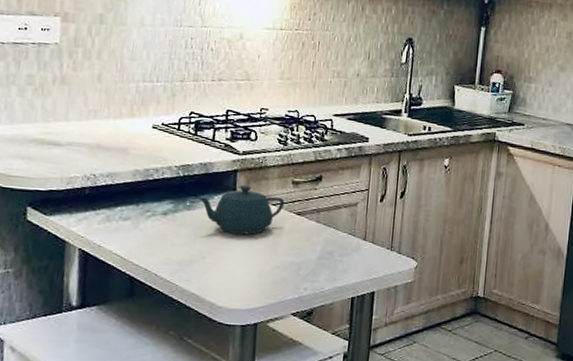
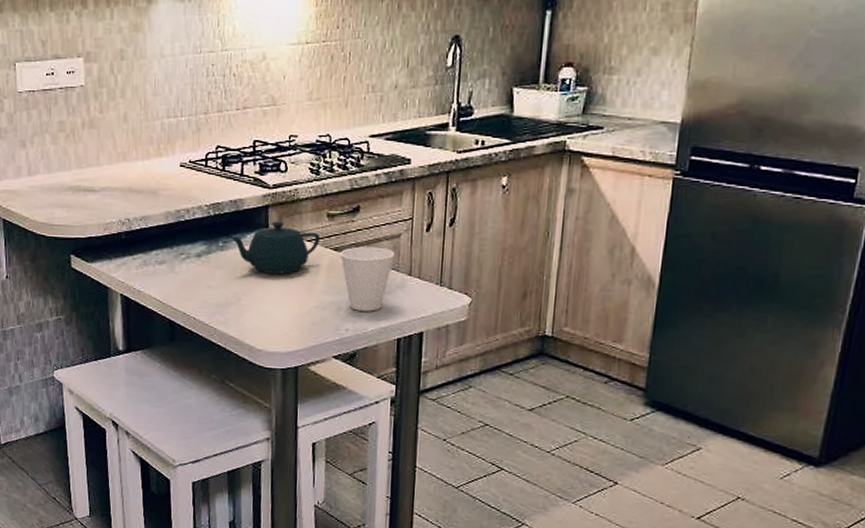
cup: none [302,212,352,272] -> present [339,246,395,312]

